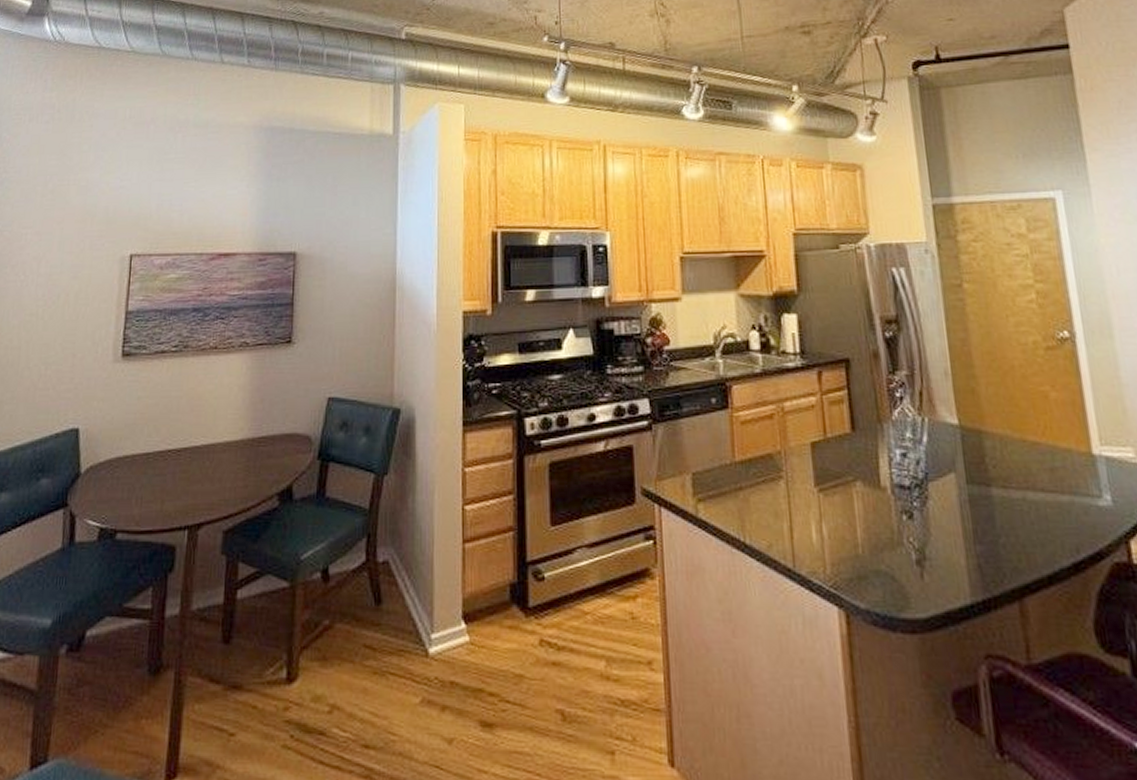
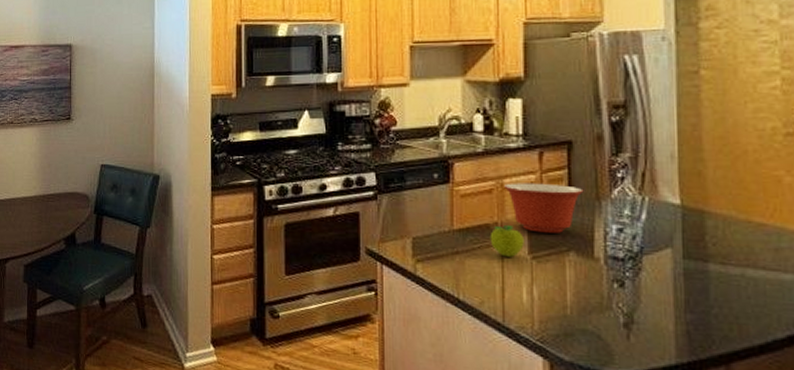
fruit: none [773,455,810,491] -> present [489,225,524,257]
mixing bowl: none [784,406,865,461] -> present [503,183,584,233]

